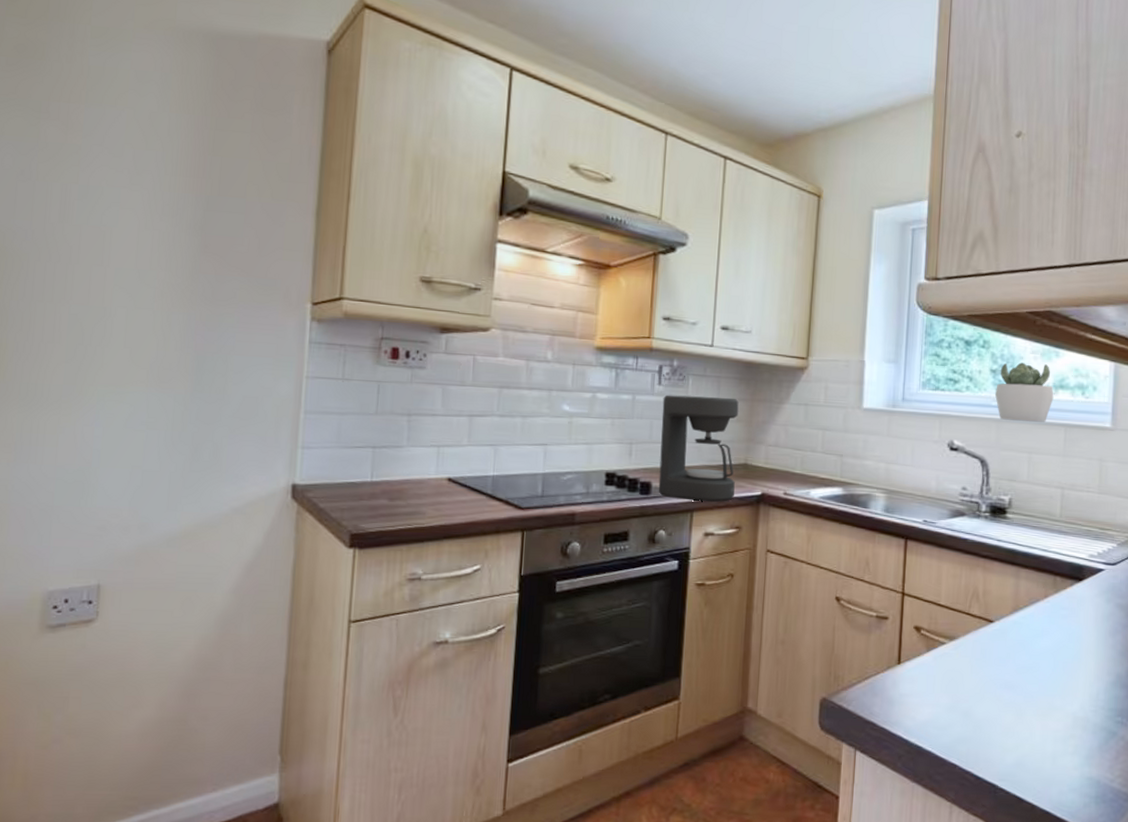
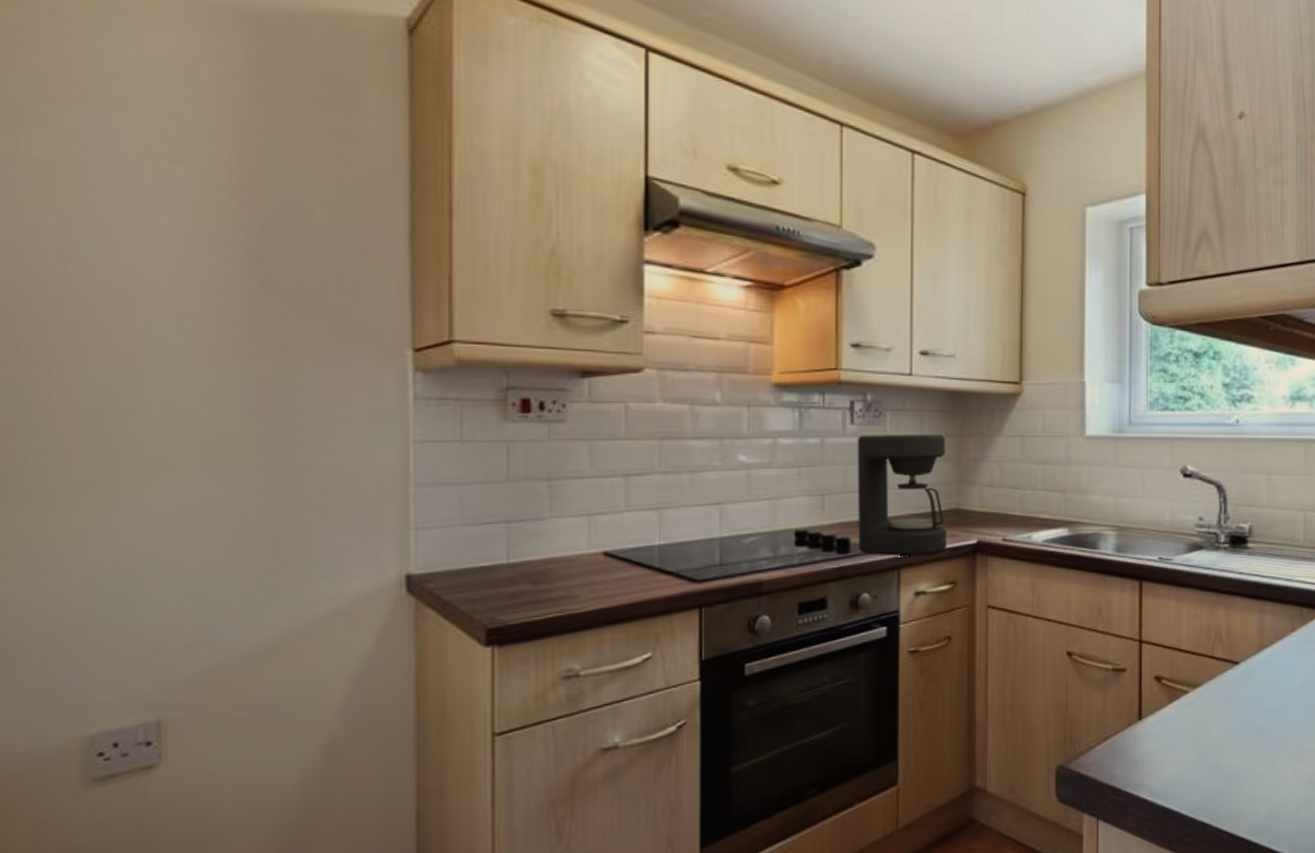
succulent plant: present [995,362,1054,422] -> none [1229,374,1291,439]

